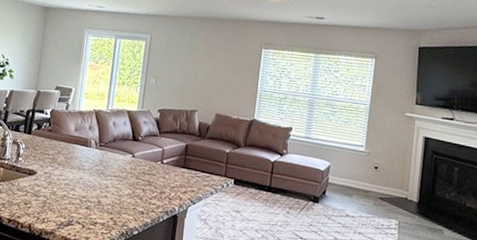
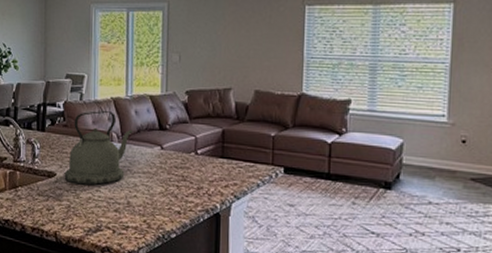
kettle: none [43,120,109,185] -> present [64,111,132,186]

